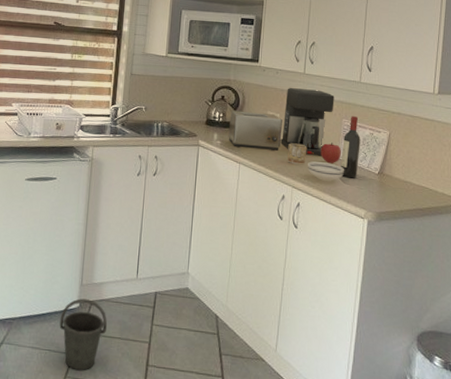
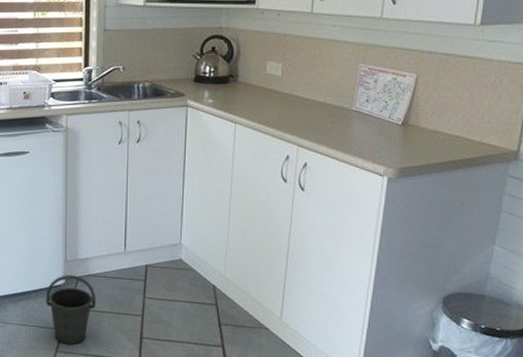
toaster: present [228,110,282,152] -> none [221,63,286,107]
coffee maker: present [280,88,335,156] -> none [283,31,349,109]
mug: present [286,143,307,165] -> none [291,96,316,120]
bowl: present [308,161,344,181] -> none [316,115,360,137]
fruit: present [321,142,341,164] -> none [332,92,357,117]
wine bottle: present [341,116,361,179] -> none [356,59,381,132]

